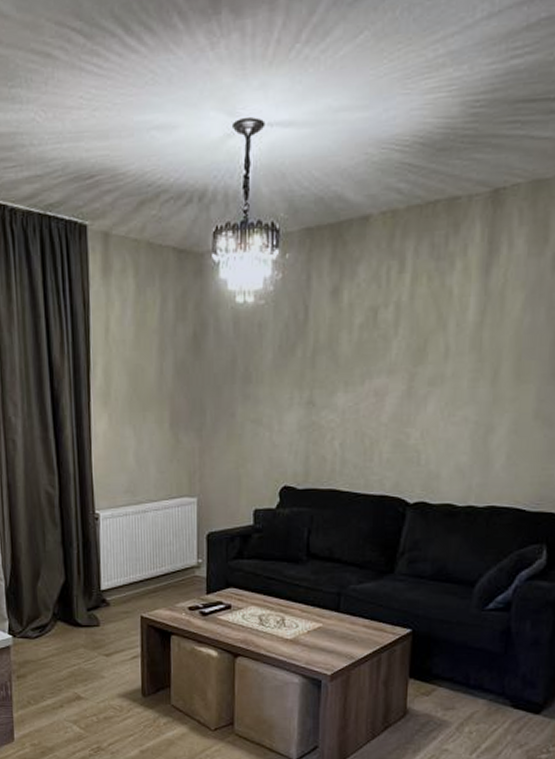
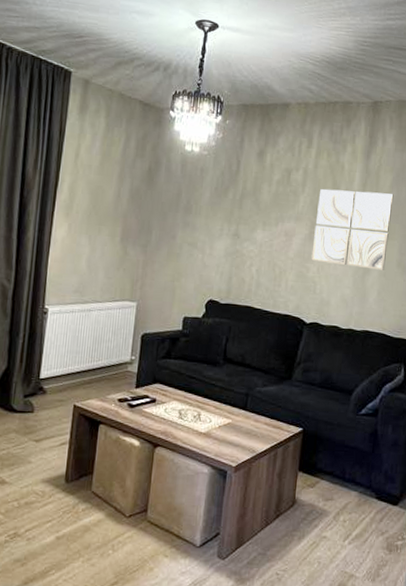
wall art: none [412,319,527,426] -> present [311,189,394,270]

